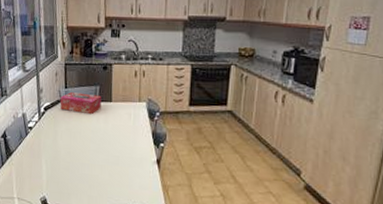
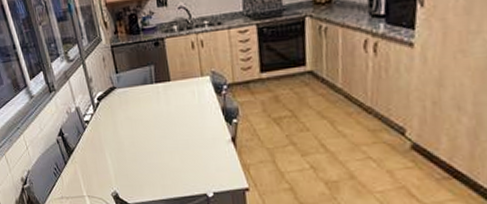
tissue box: present [60,92,102,115] -> none [112,75,160,99]

